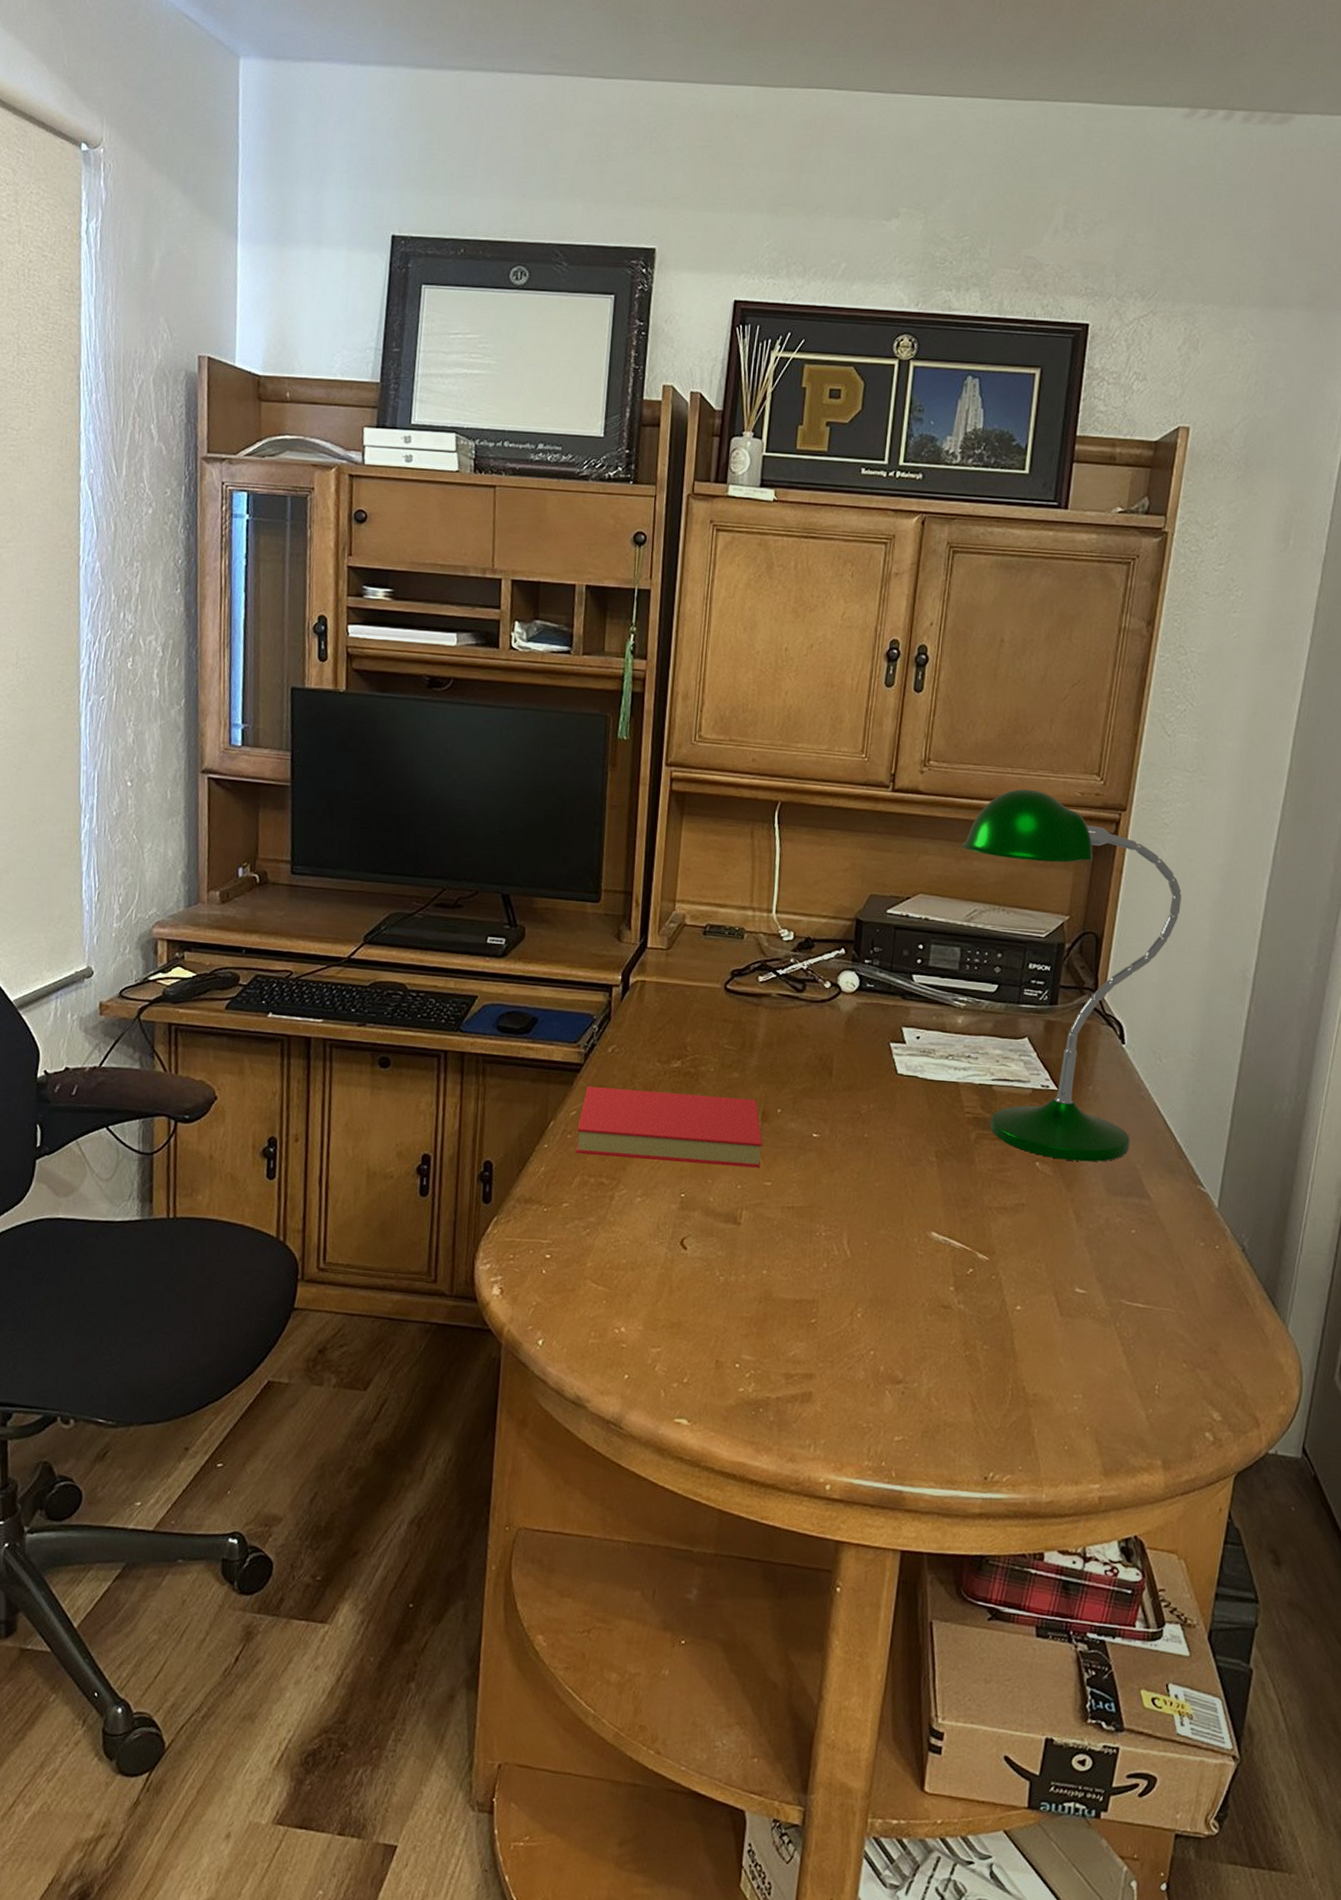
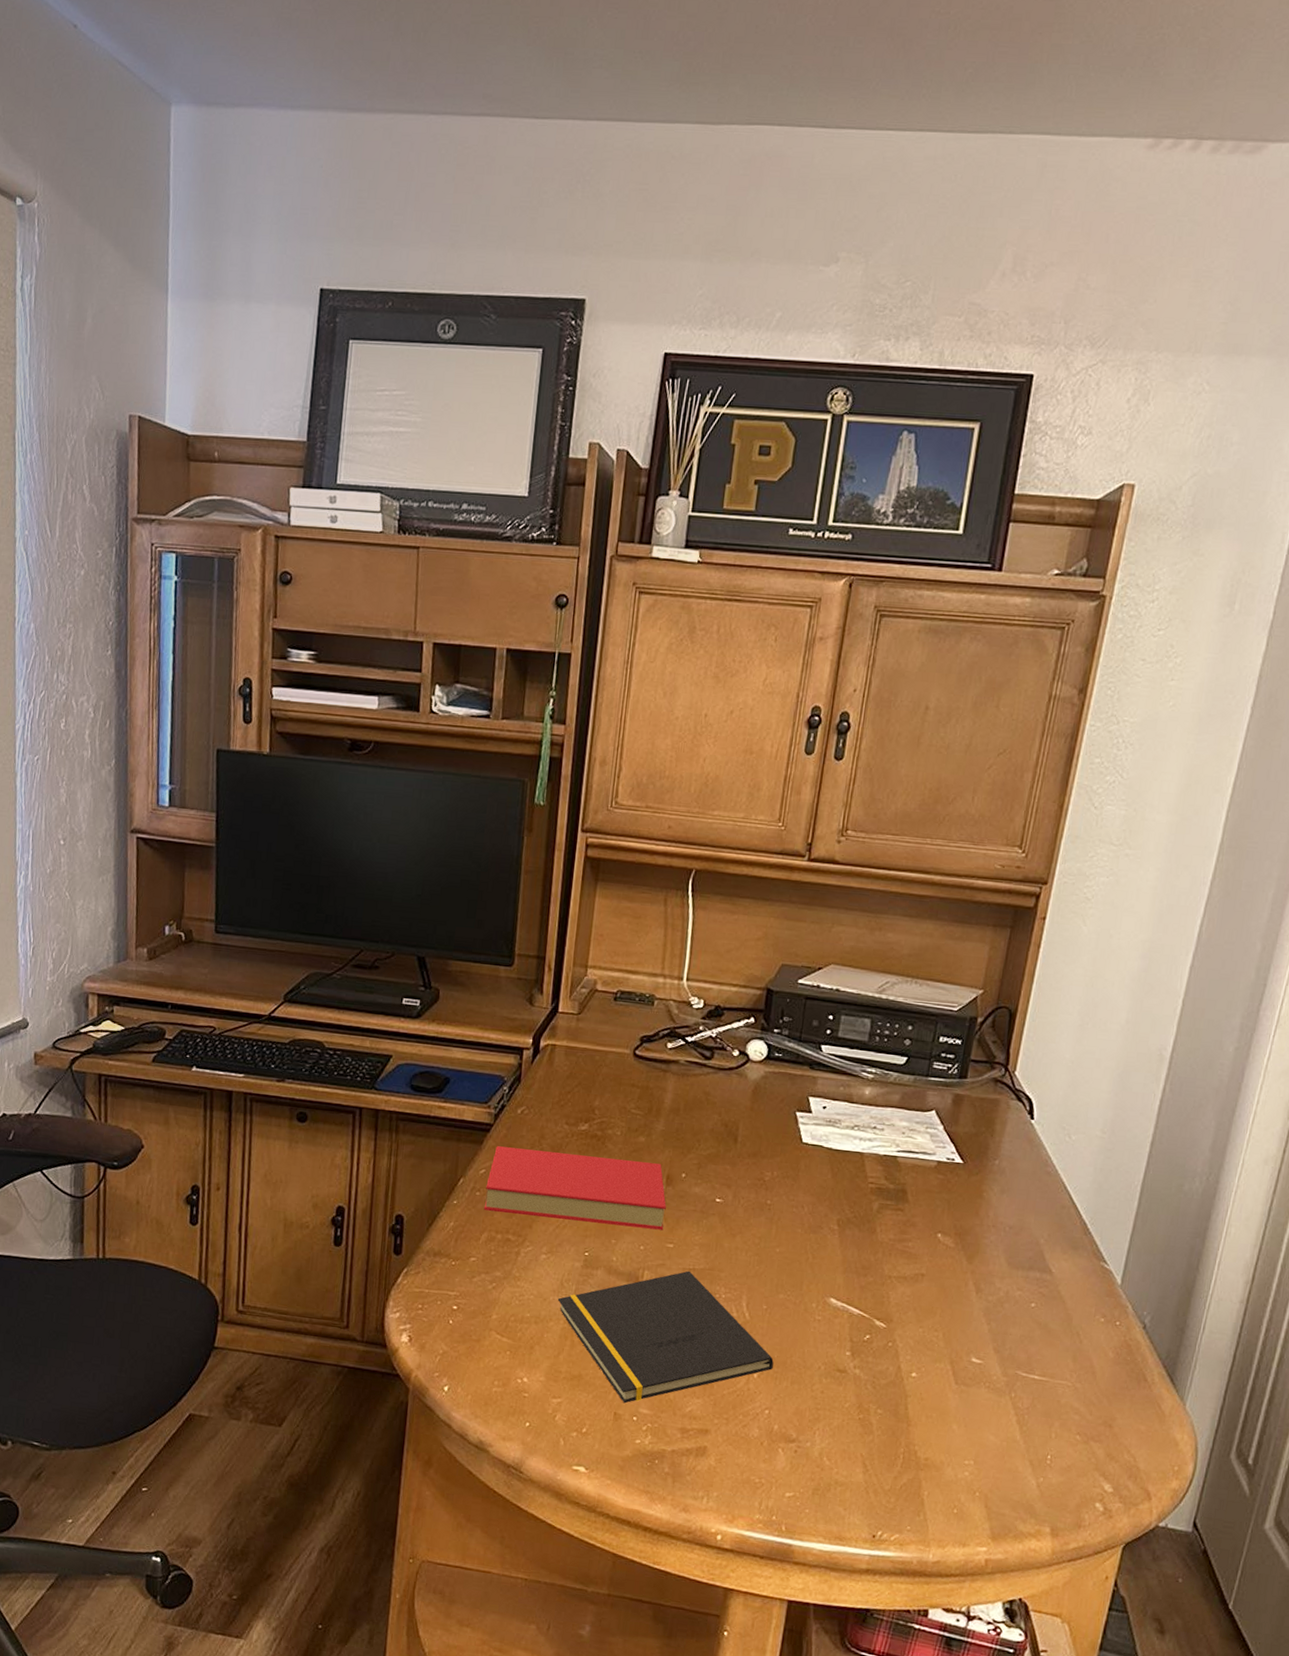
notepad: none [654,1209,877,1350] -> present [557,1270,774,1404]
desk lamp: present [961,788,1182,1162] -> none [876,860,1101,1235]

